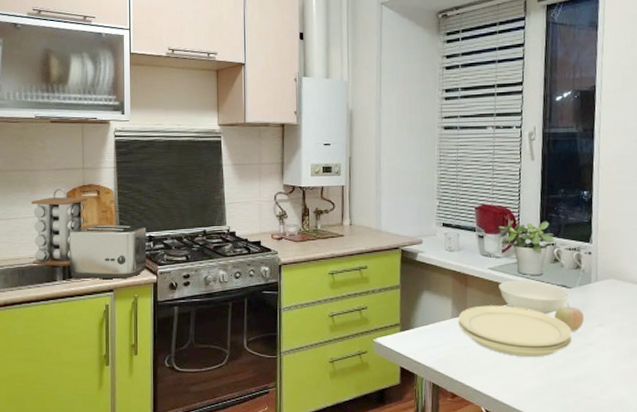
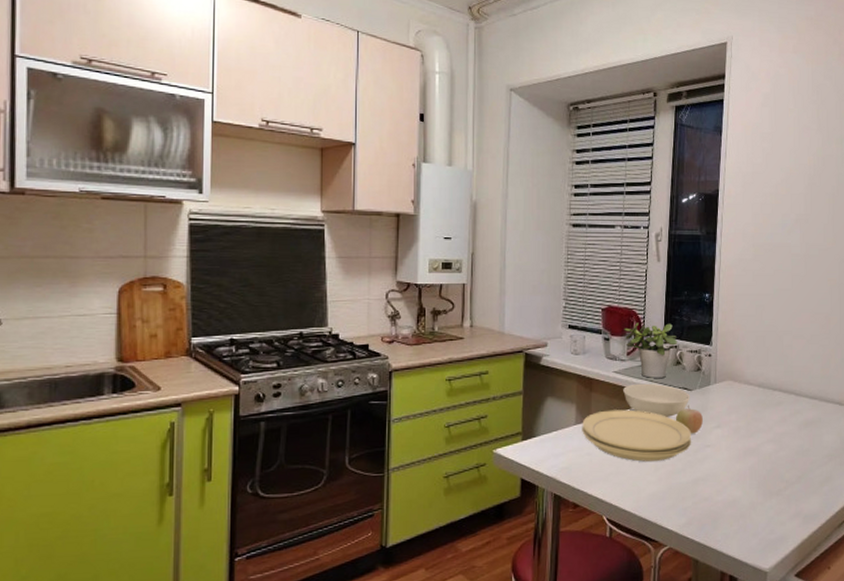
spice rack: present [31,188,87,266] -> none [69,280,149,377]
toaster: present [68,223,148,280] -> none [122,324,229,392]

